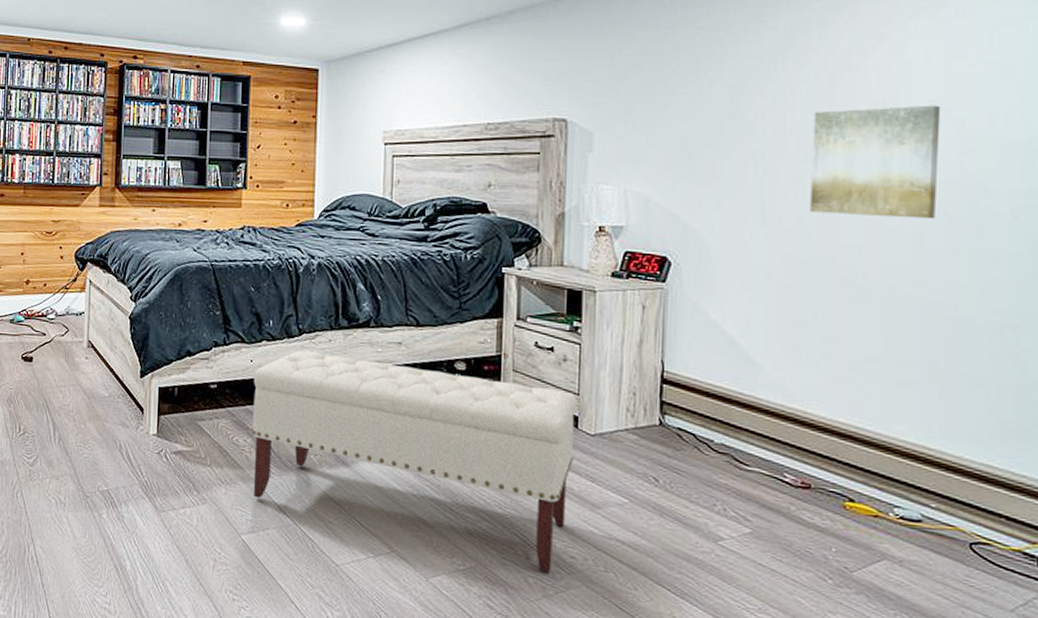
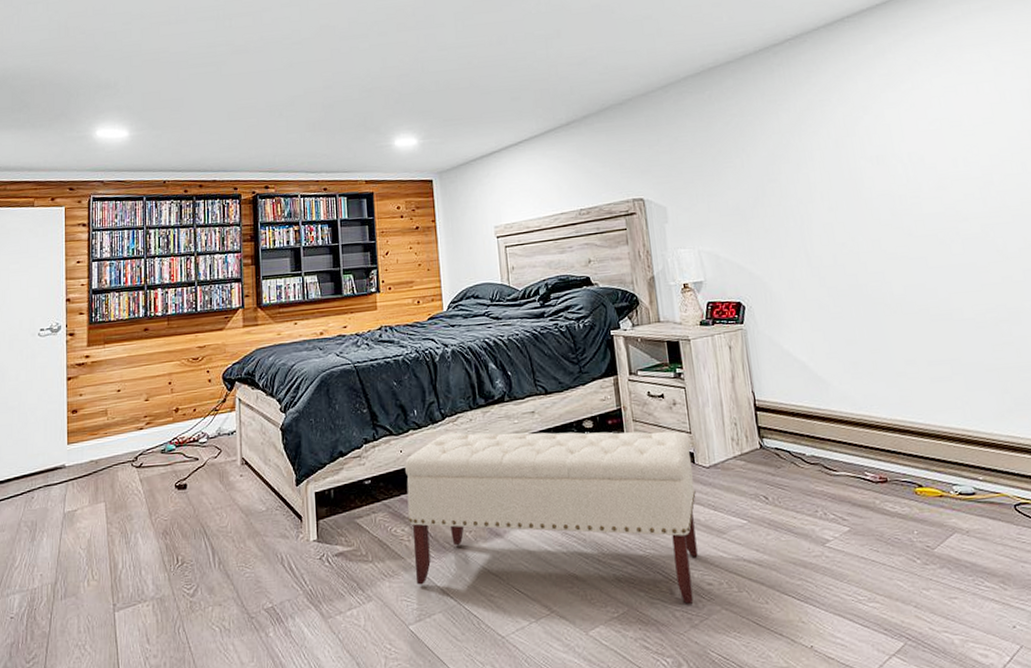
wall art: present [810,105,941,220] -> none [829,155,931,251]

